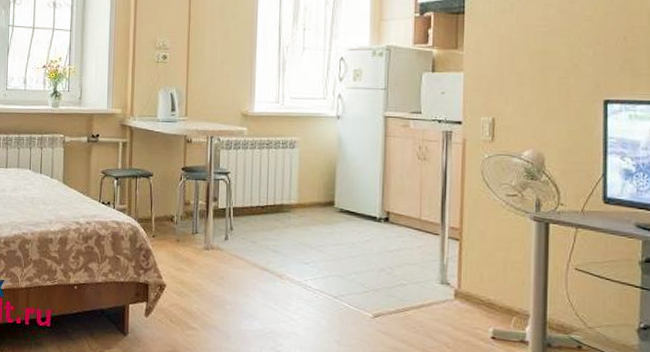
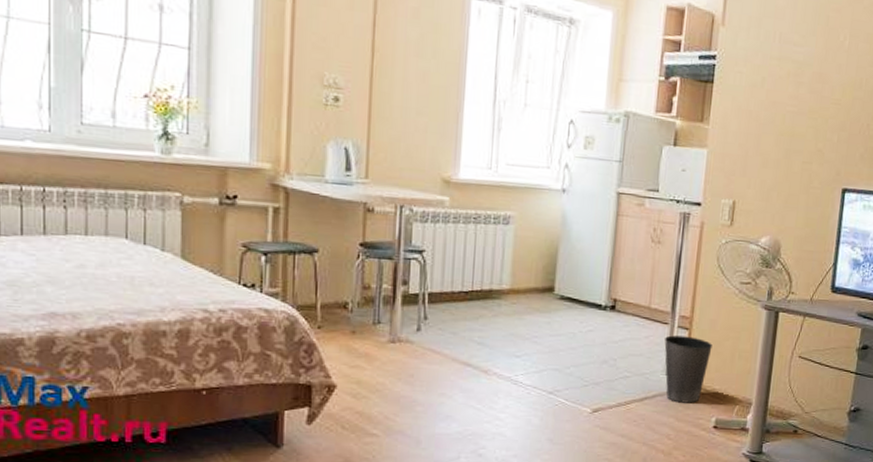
waste basket: none [437,246,484,313] -> present [664,335,712,403]

